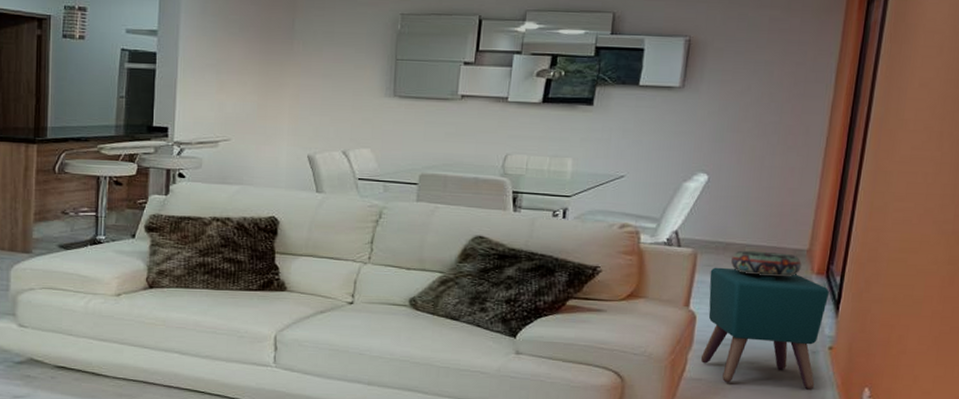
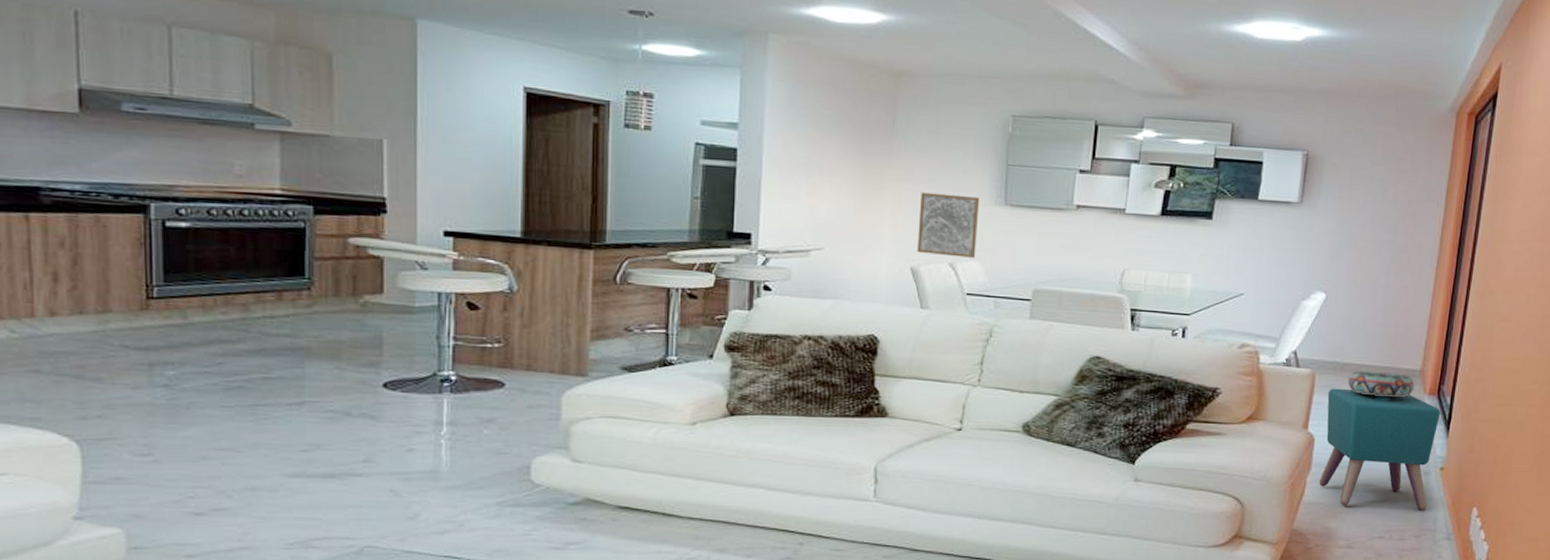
wall art: none [313,87,371,146] -> present [917,192,980,258]

